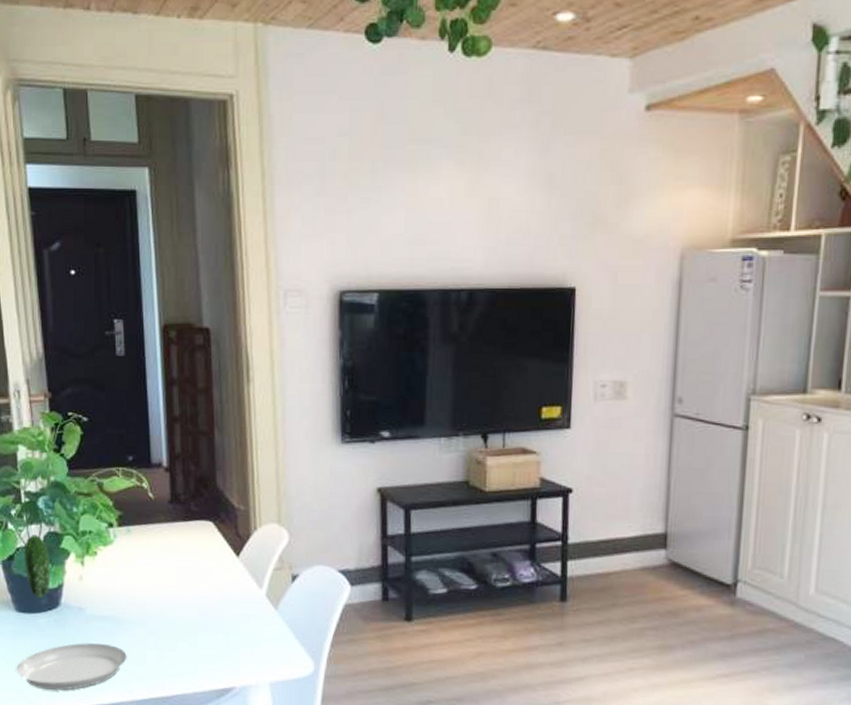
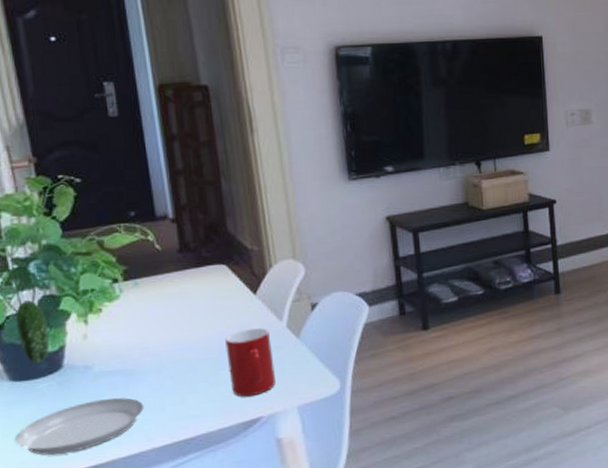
cup: none [206,592,251,664] -> present [225,327,276,397]

